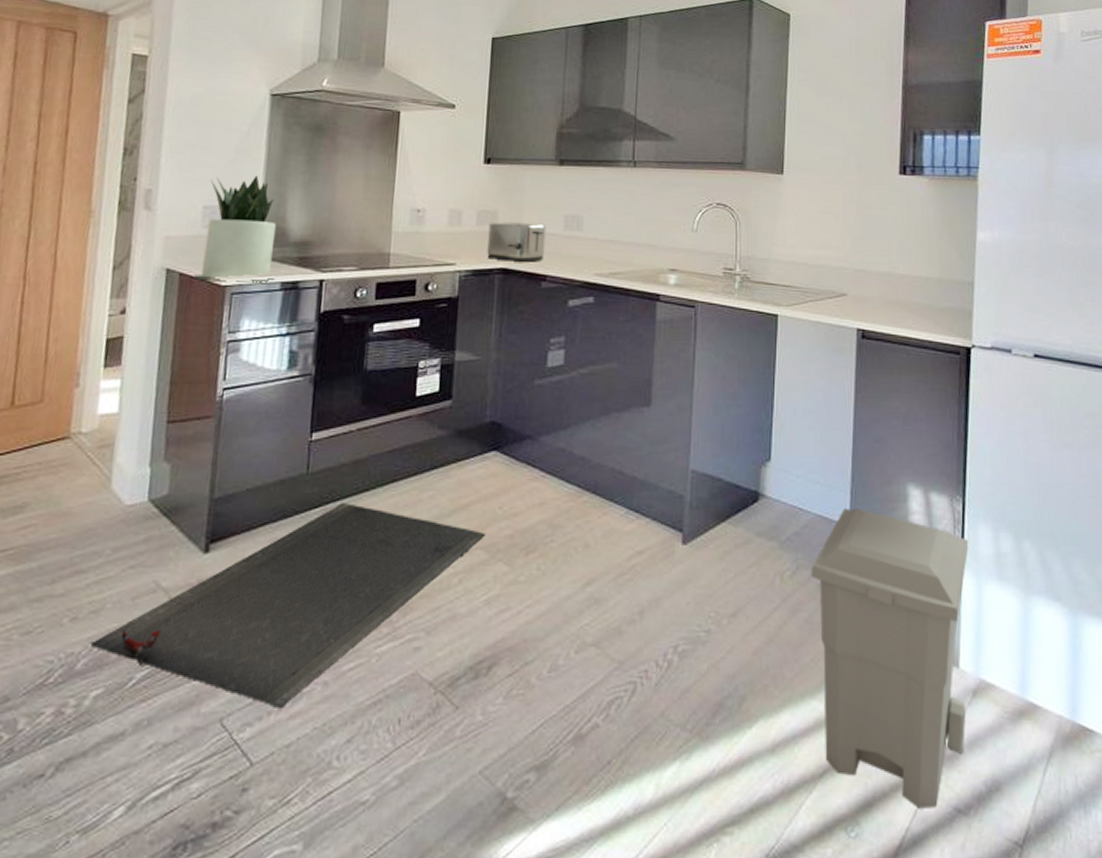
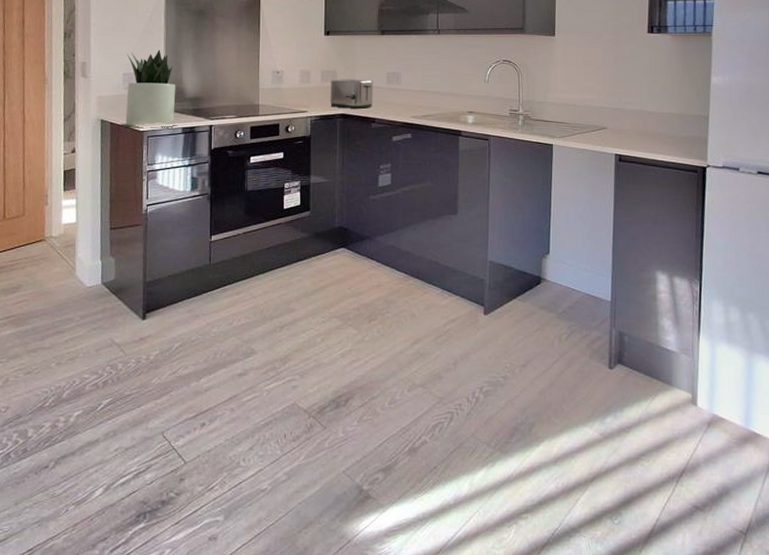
door mat: present [89,502,486,708] -> none [70,284,340,426]
recycling bin: present [811,507,969,809] -> none [582,288,705,505]

